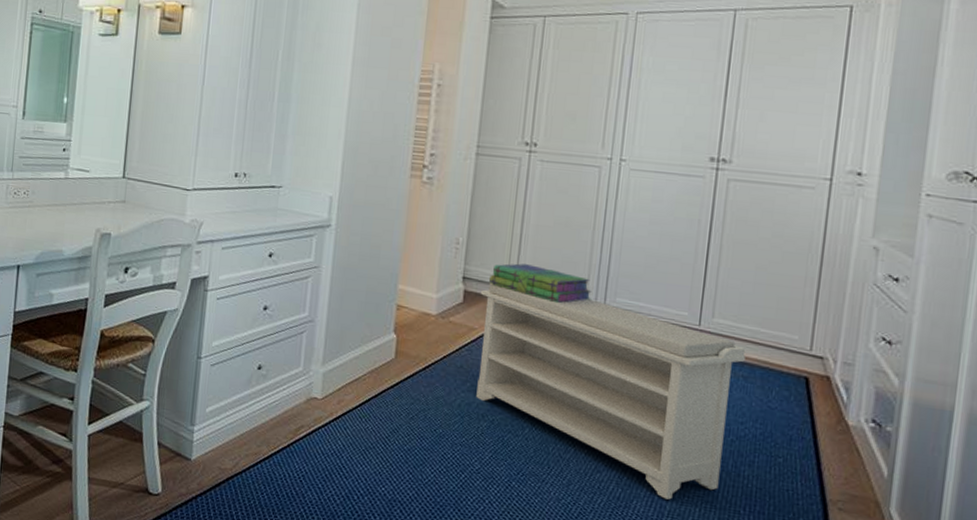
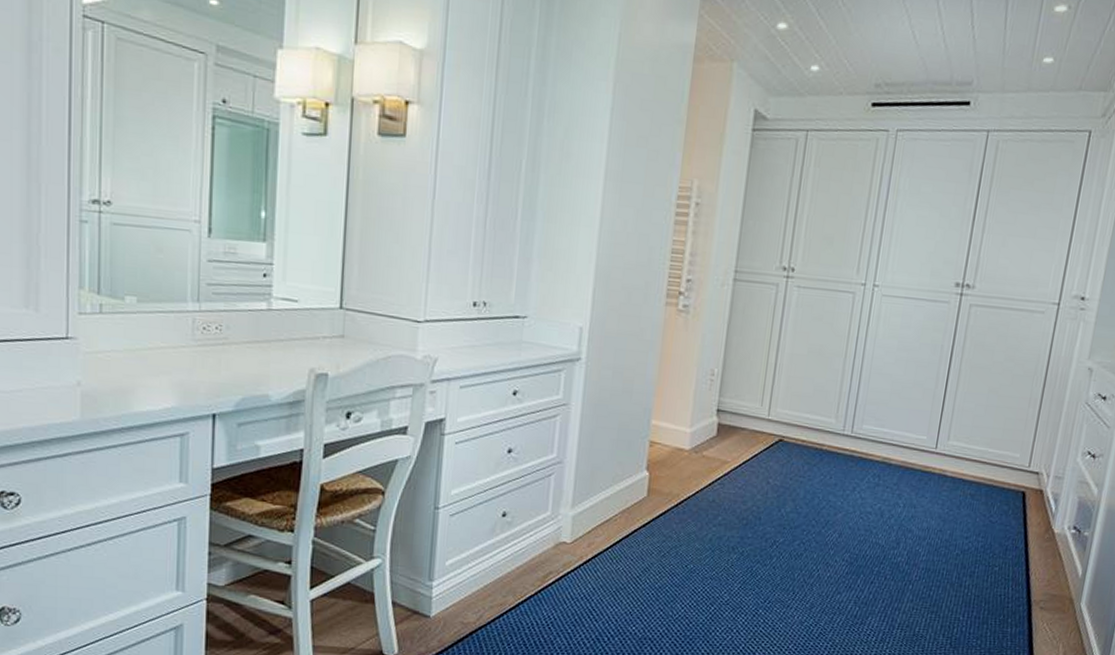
bench: present [476,283,746,500] -> none [727,415,975,613]
stack of books: present [488,263,592,303] -> none [742,394,841,432]

